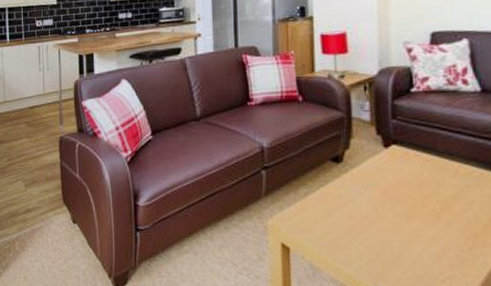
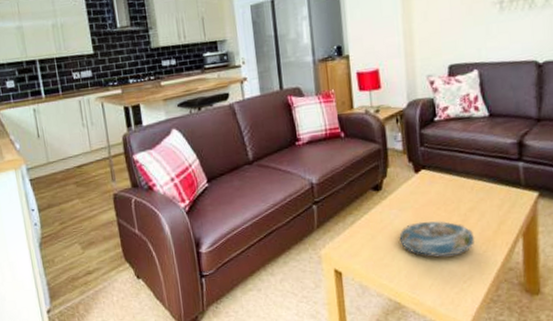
decorative bowl: none [361,203,458,248] -> present [399,220,475,257]

